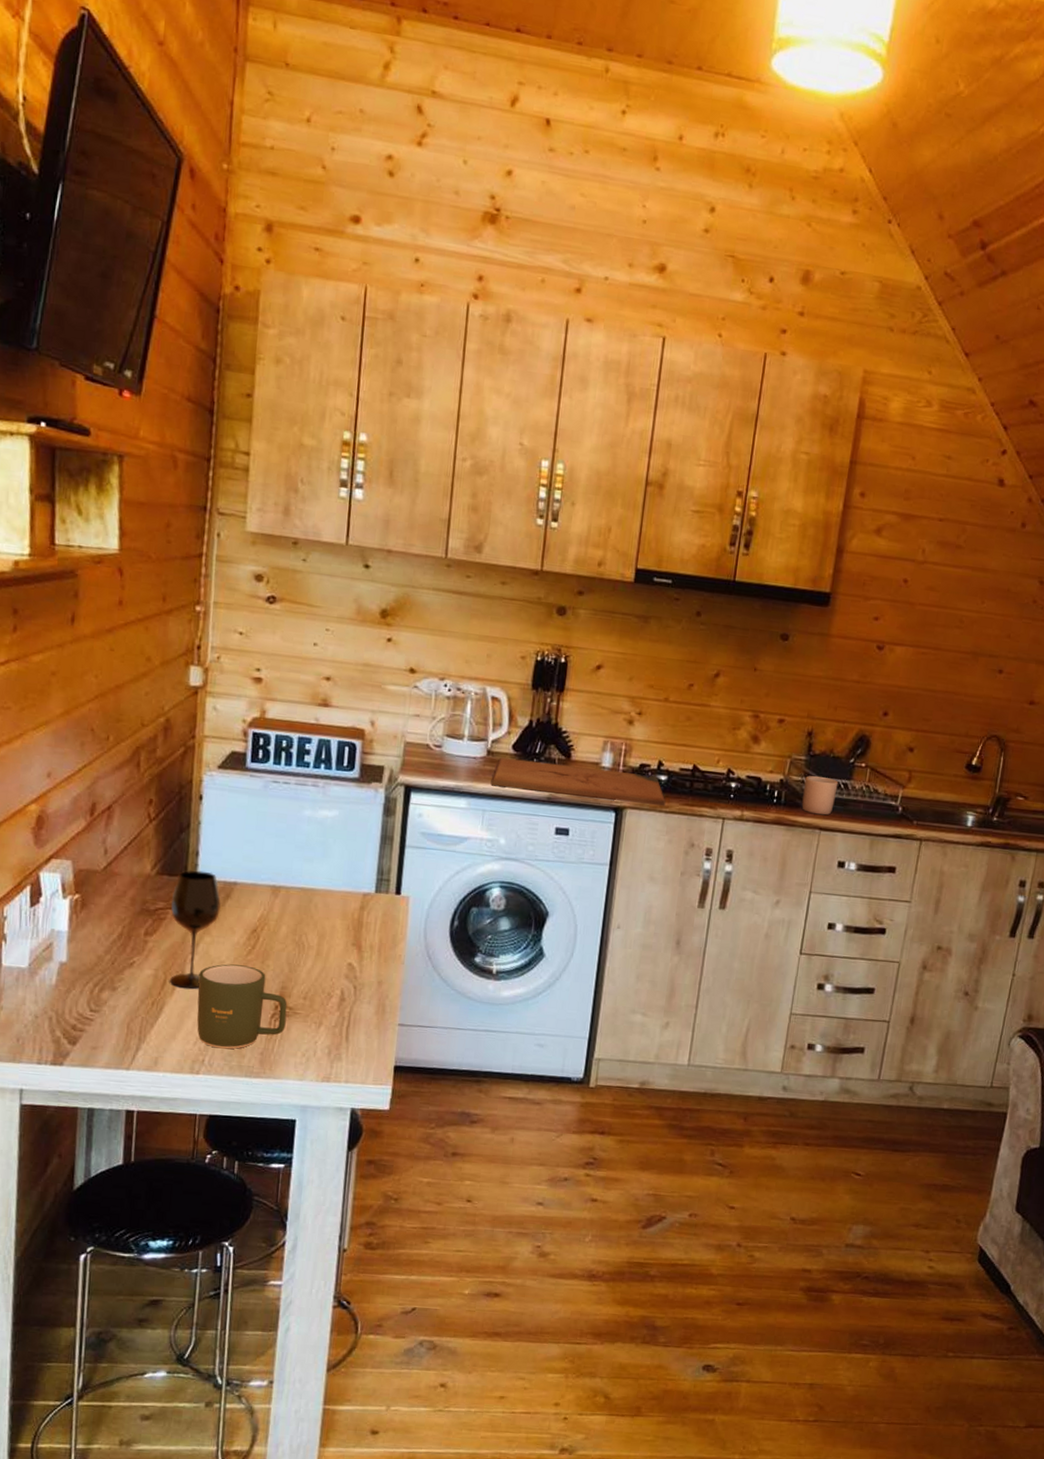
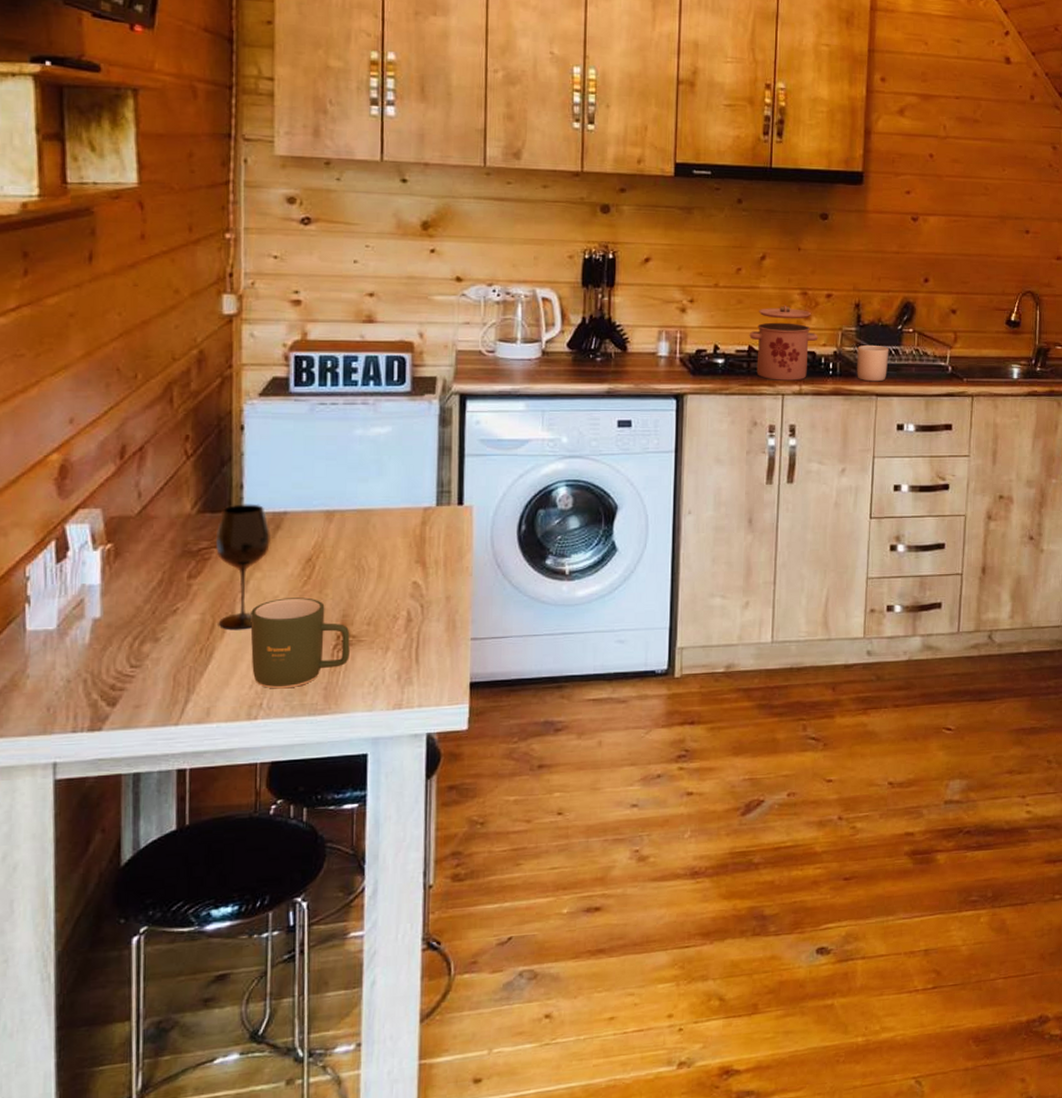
cutting board: present [490,757,666,807] -> none [548,356,725,389]
cooking pot: none [695,726,766,806] -> present [749,305,818,381]

